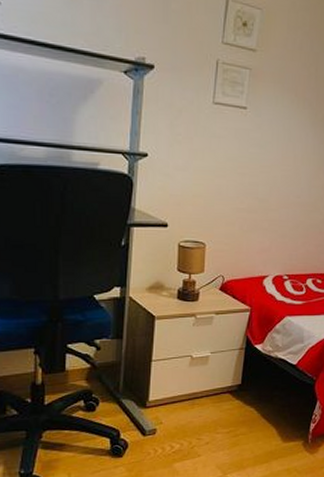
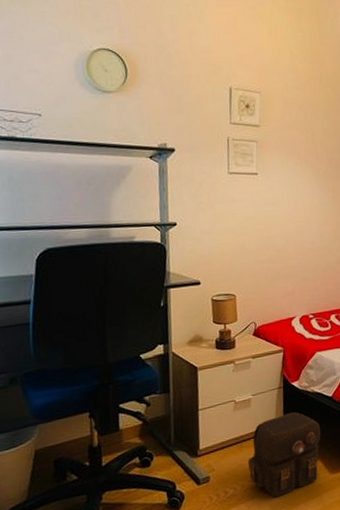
backpack: none [198,376,280,459] -> present [248,412,321,498]

